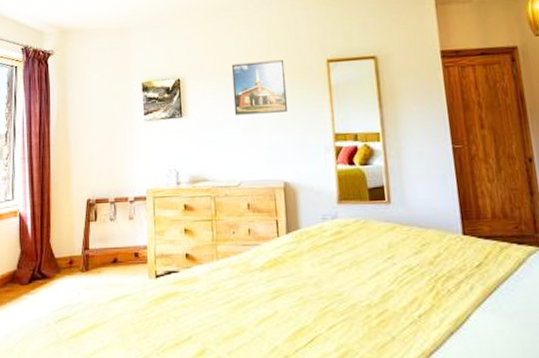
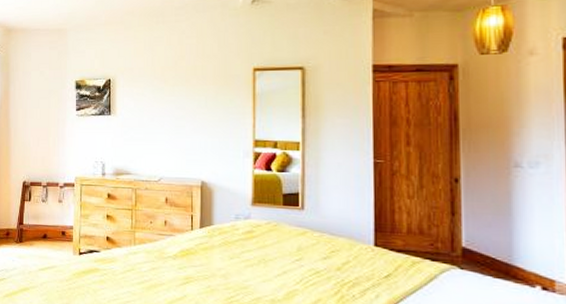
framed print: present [231,60,288,115] -> none [159,66,211,116]

